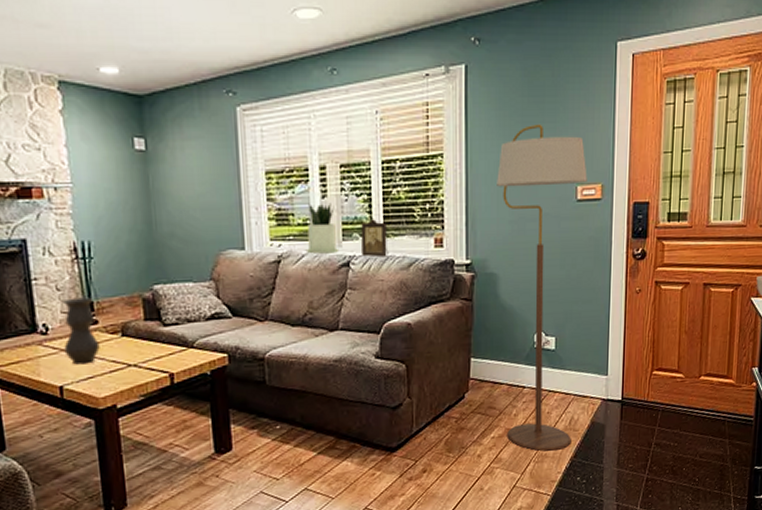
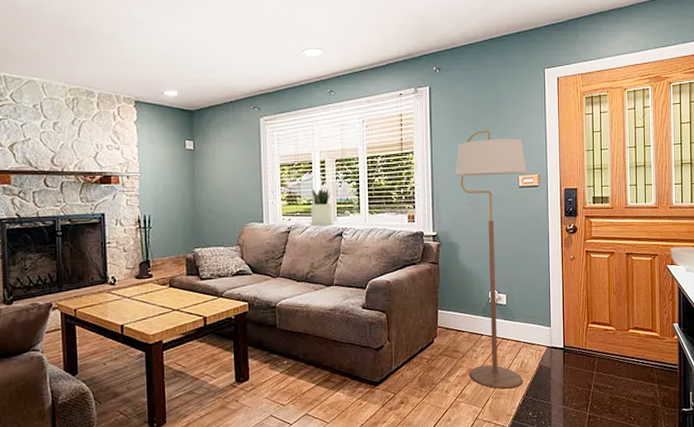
vase: present [62,297,100,365] -> none [126,257,153,309]
photo frame: present [361,219,389,258] -> none [351,200,373,230]

